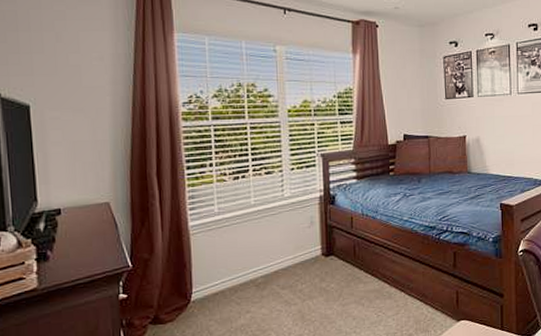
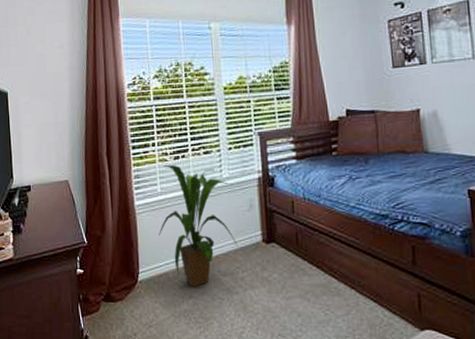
house plant: none [215,185,298,302] -> present [159,165,238,287]

